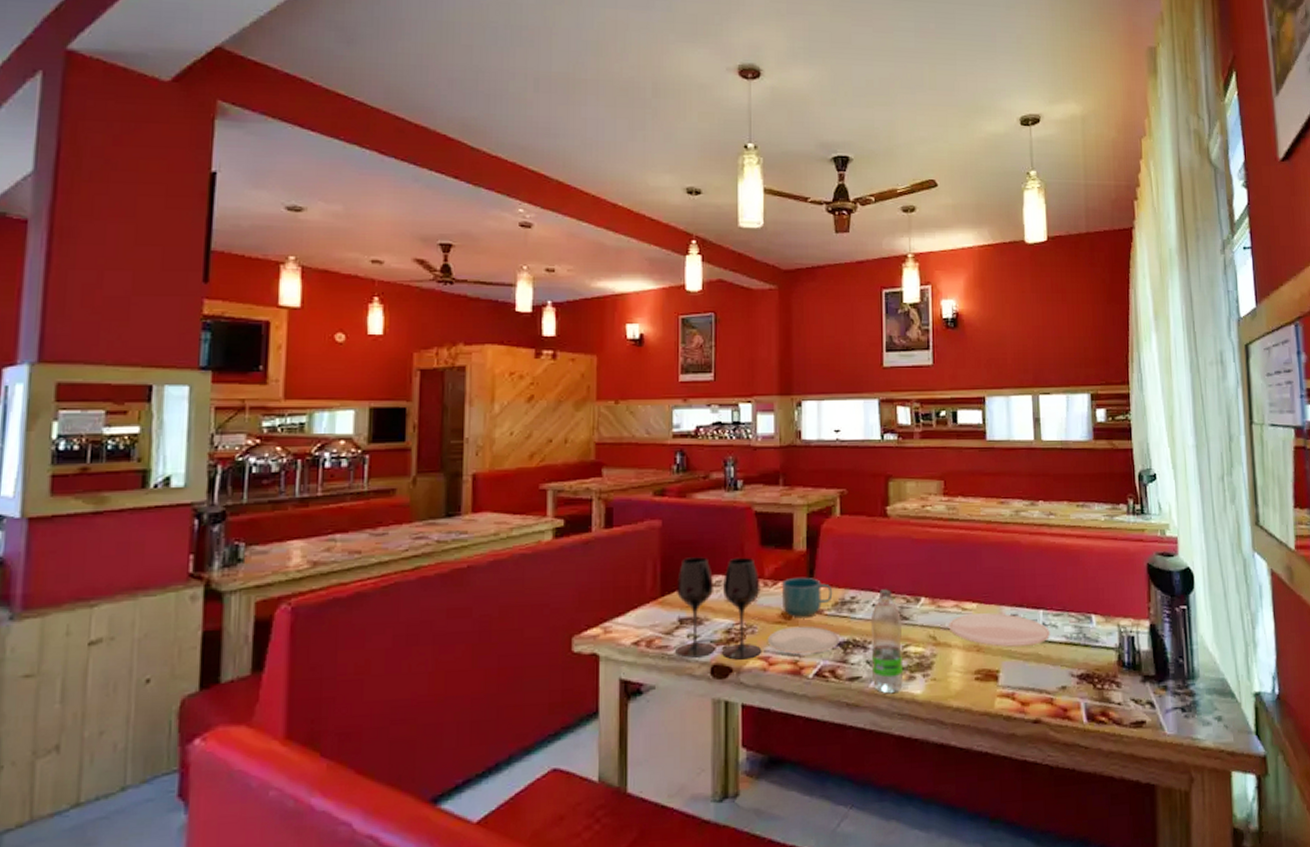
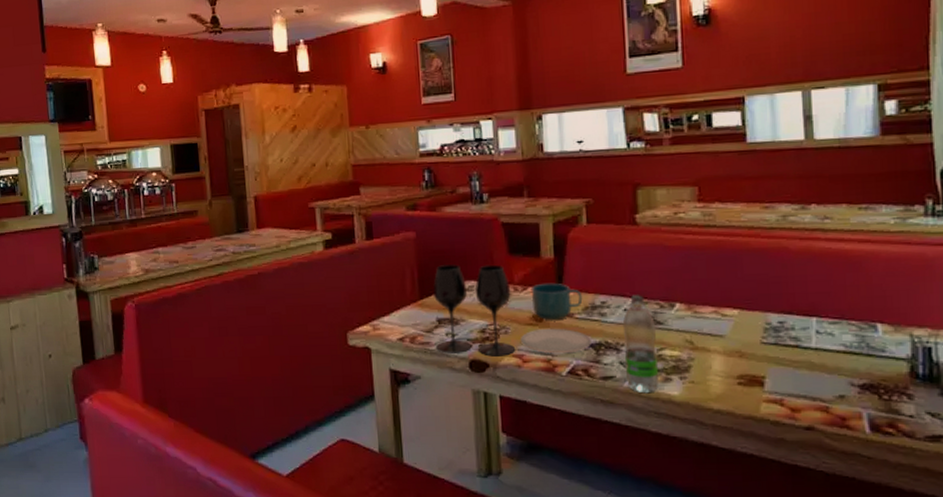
plate: present [948,613,1050,648] -> none [707,319,825,355]

